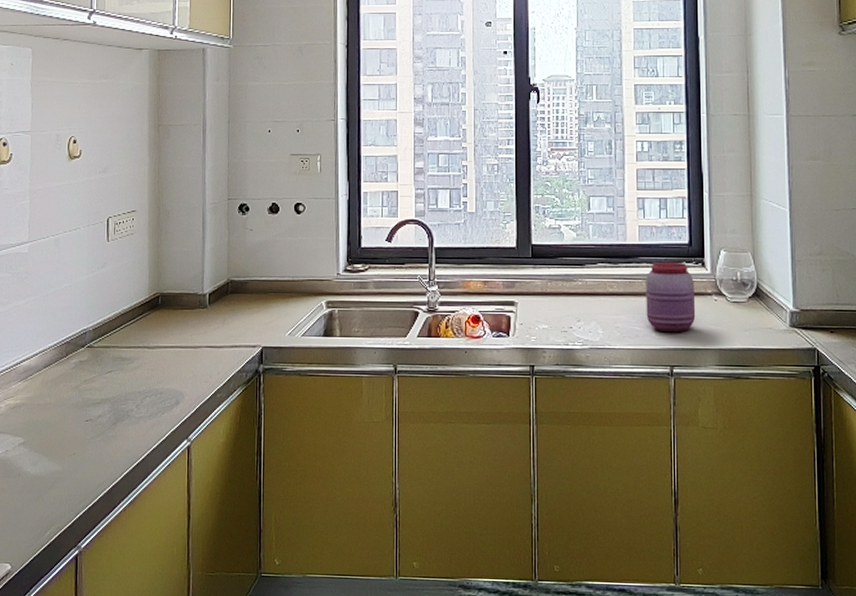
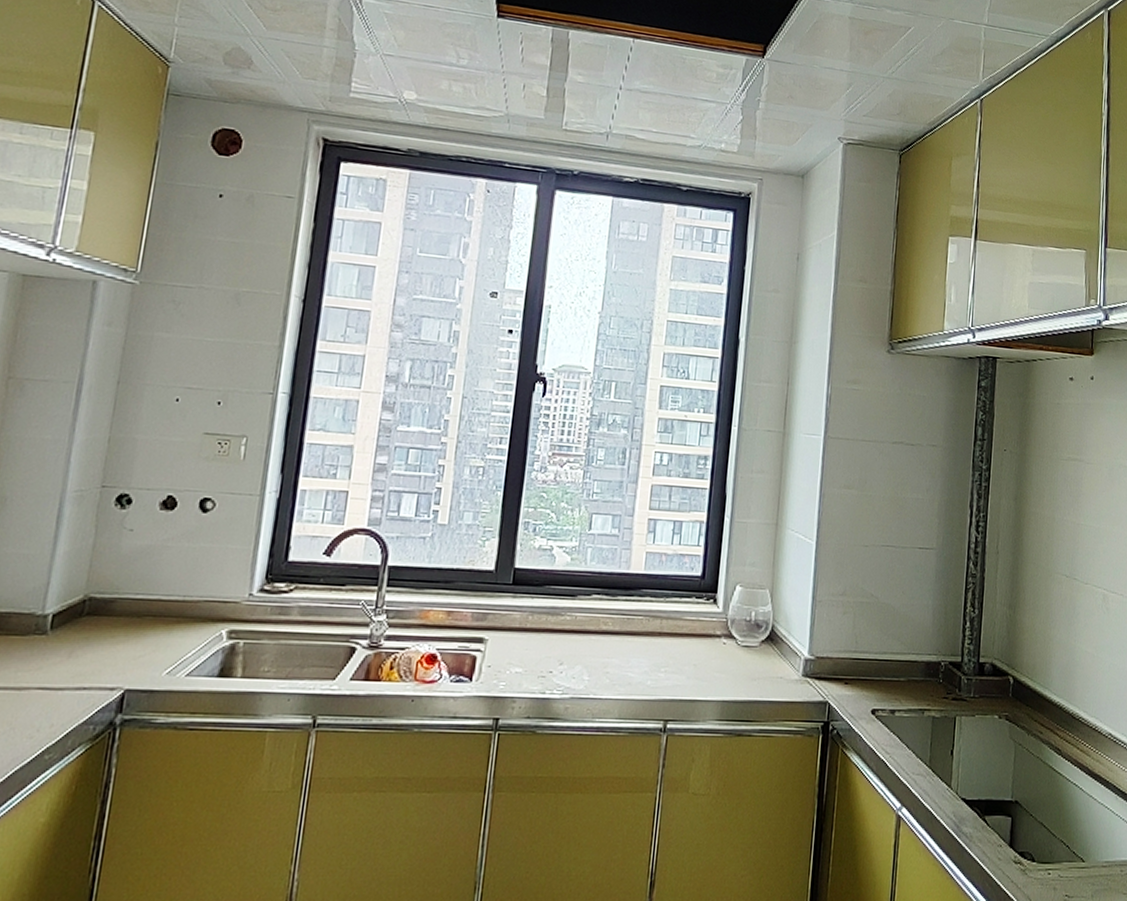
jar: present [645,261,696,333] -> none [642,595,703,681]

